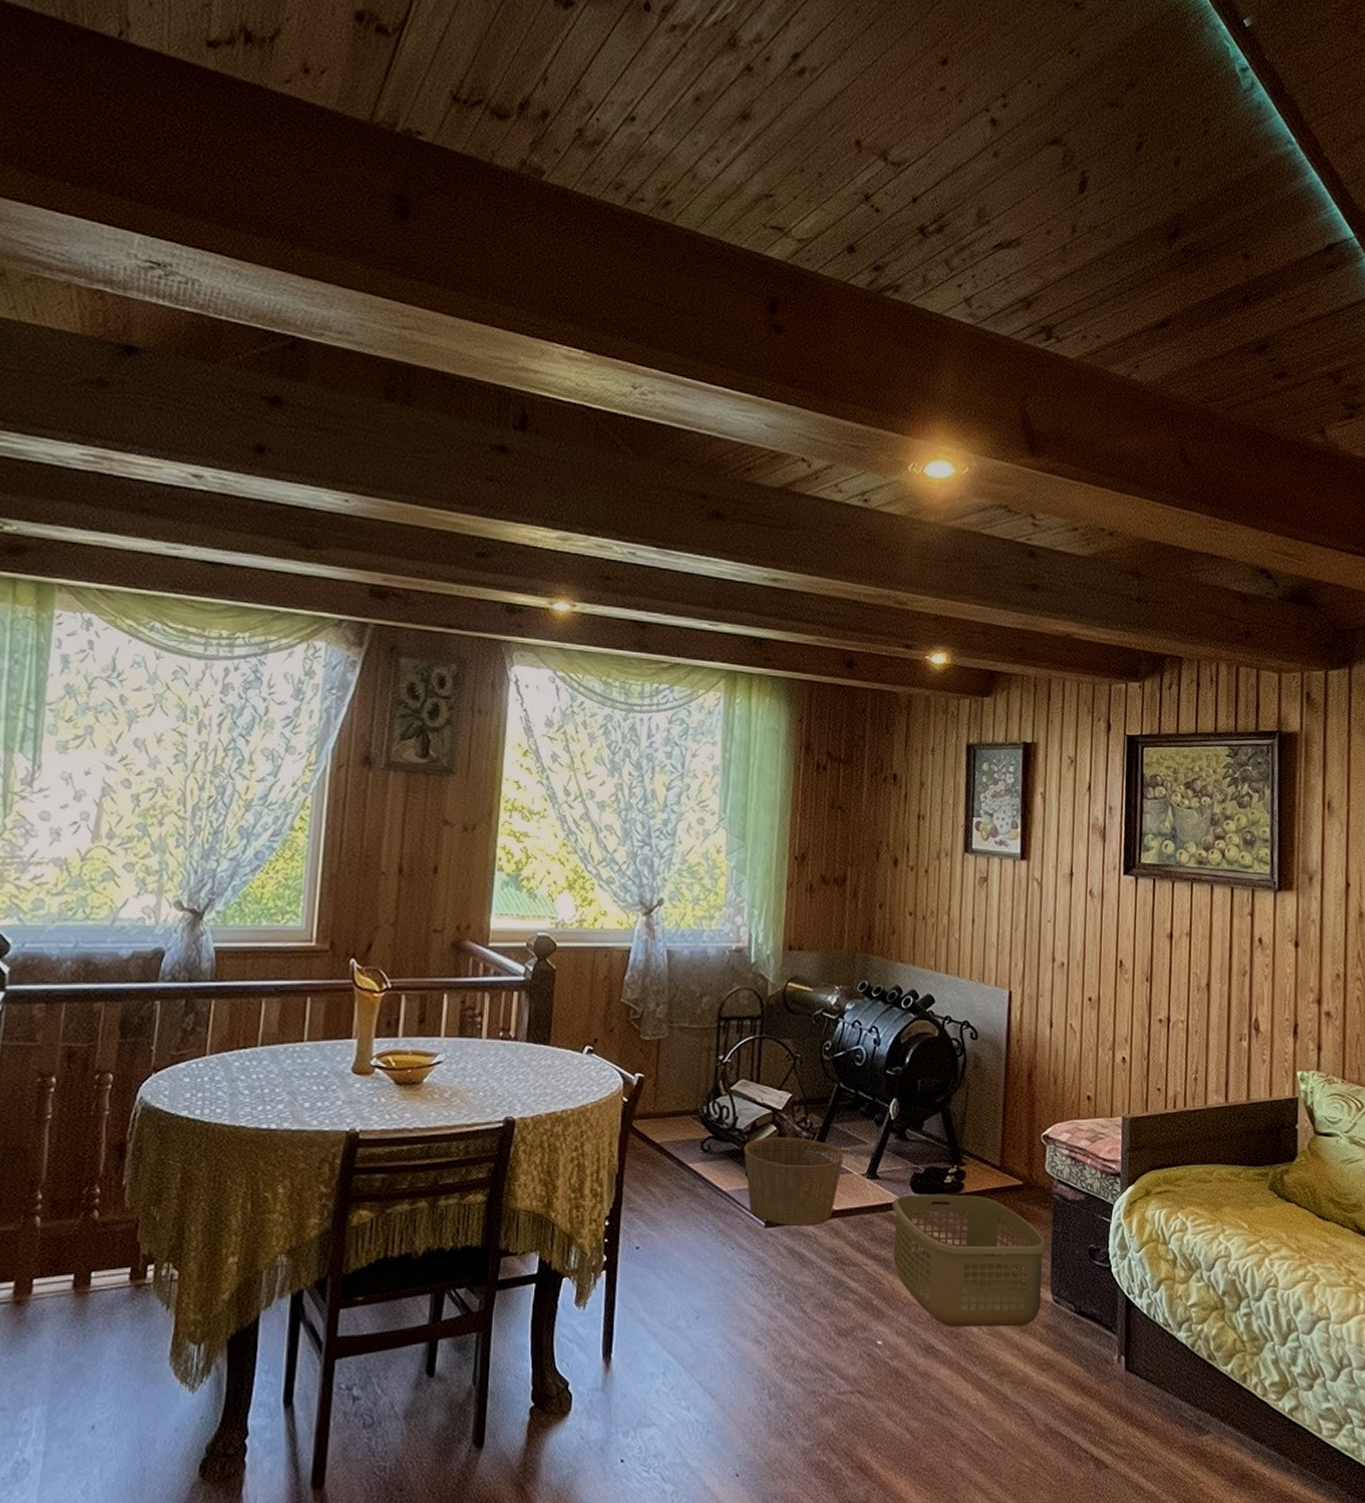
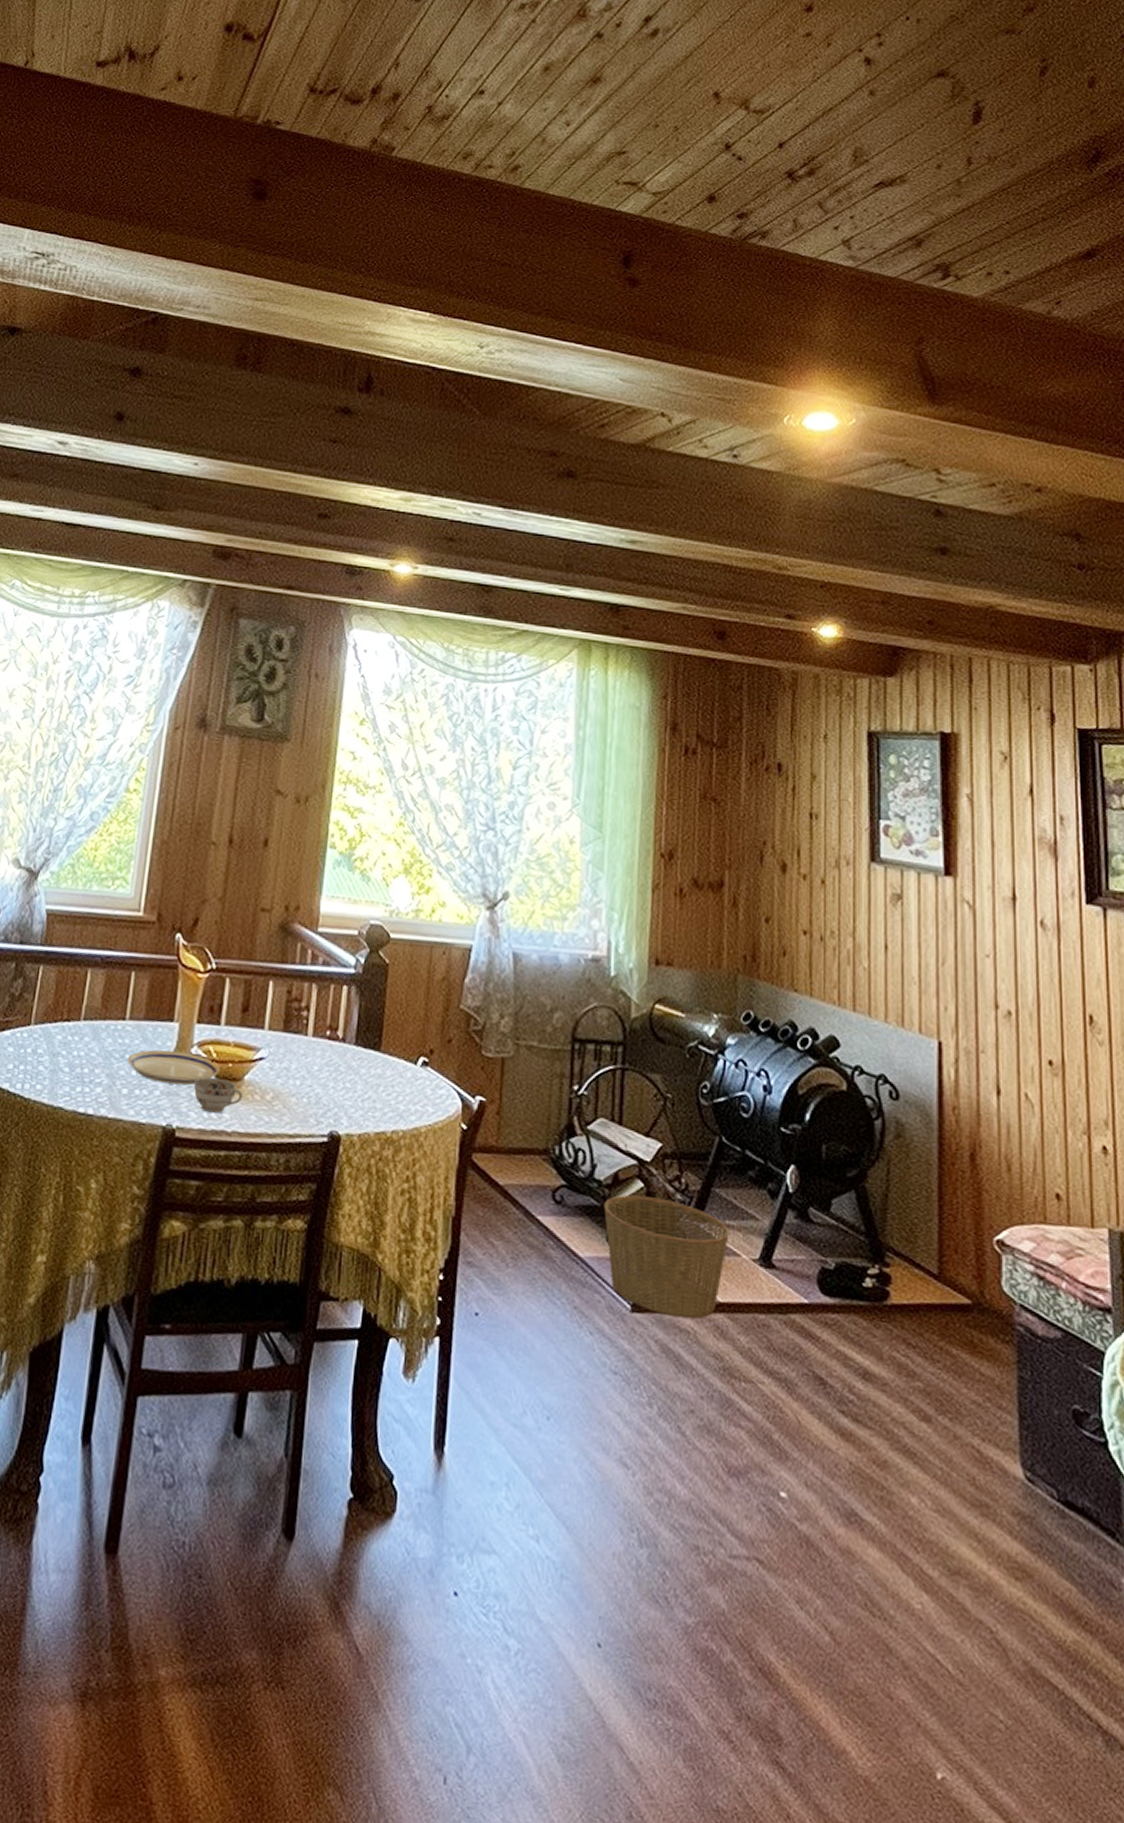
plate: none [308,1064,400,1094] -> present [127,1049,220,1086]
teacup: none [375,1083,422,1114] -> present [194,1077,243,1114]
clothes hamper: present [892,1194,1048,1327] -> none [793,1295,1012,1508]

